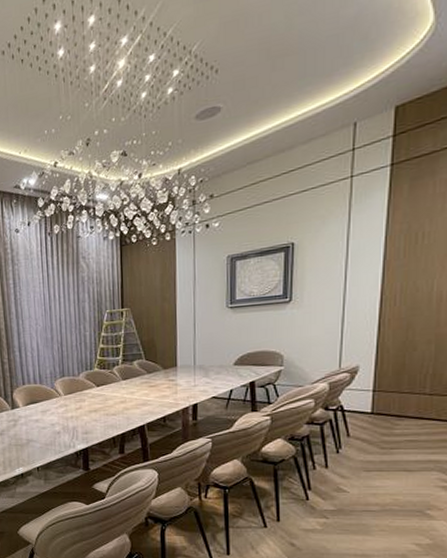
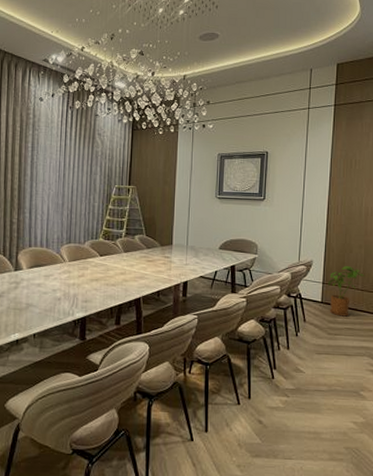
house plant: none [381,367,435,427] -> present [328,266,365,317]

